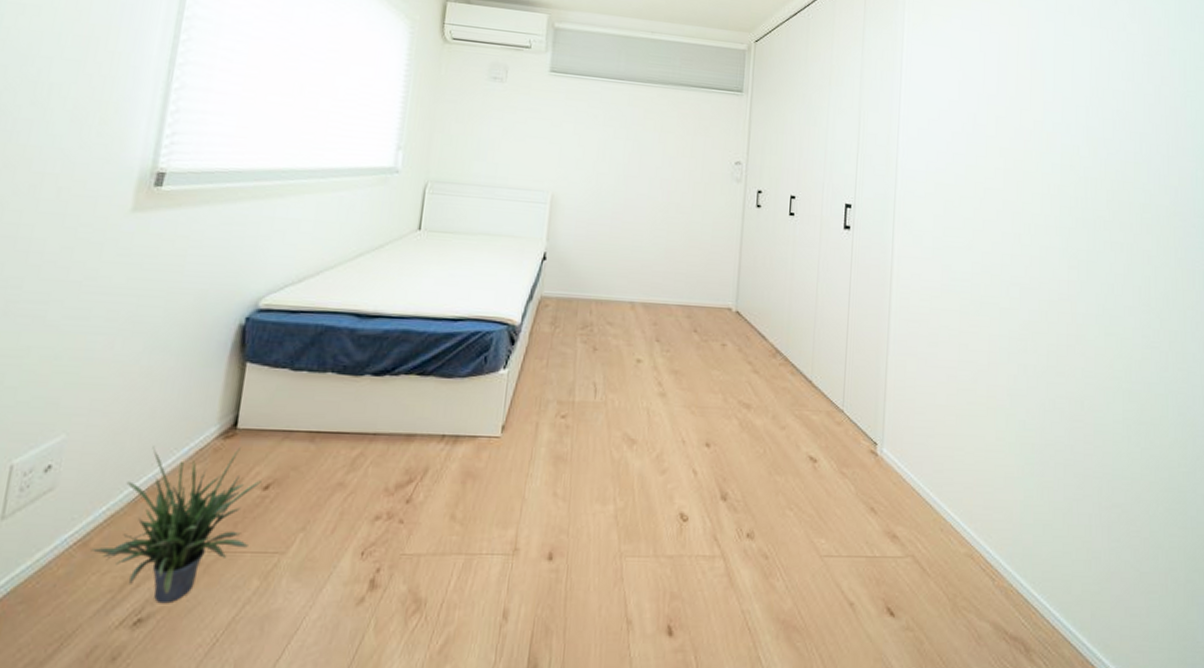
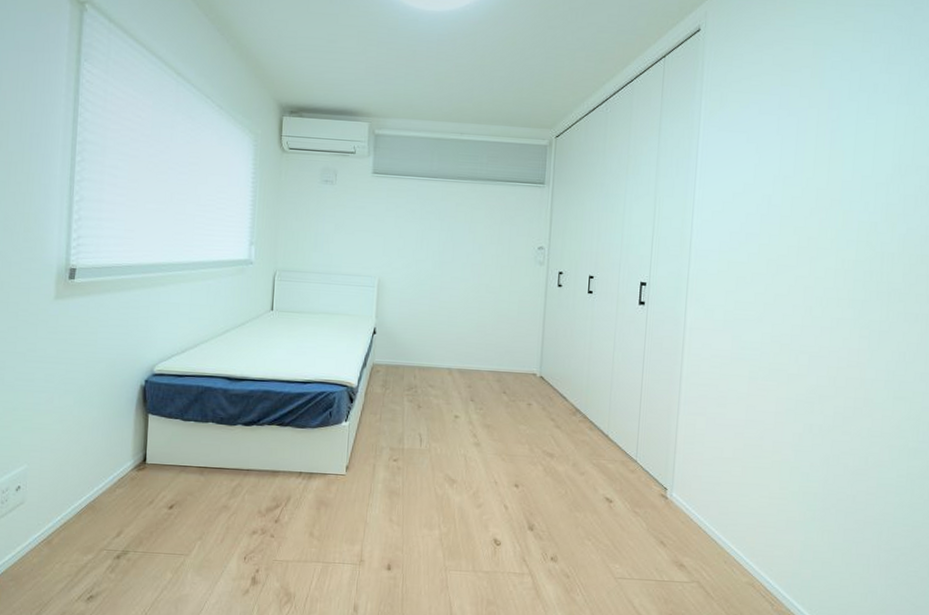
potted plant: present [91,446,262,604] -> none [53,474,167,587]

